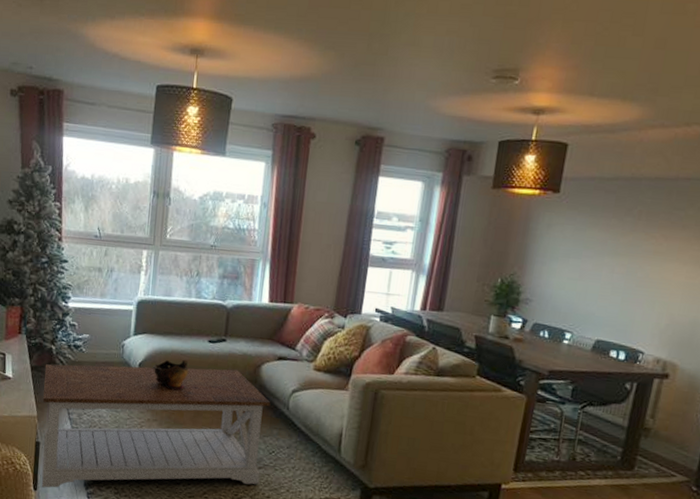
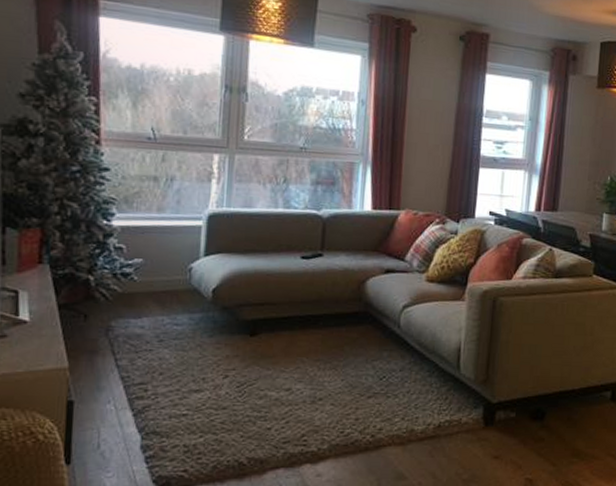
coffee table: present [41,364,271,488] -> none [76,288,379,459]
decorative bowl: present [152,359,189,390] -> none [230,280,277,318]

